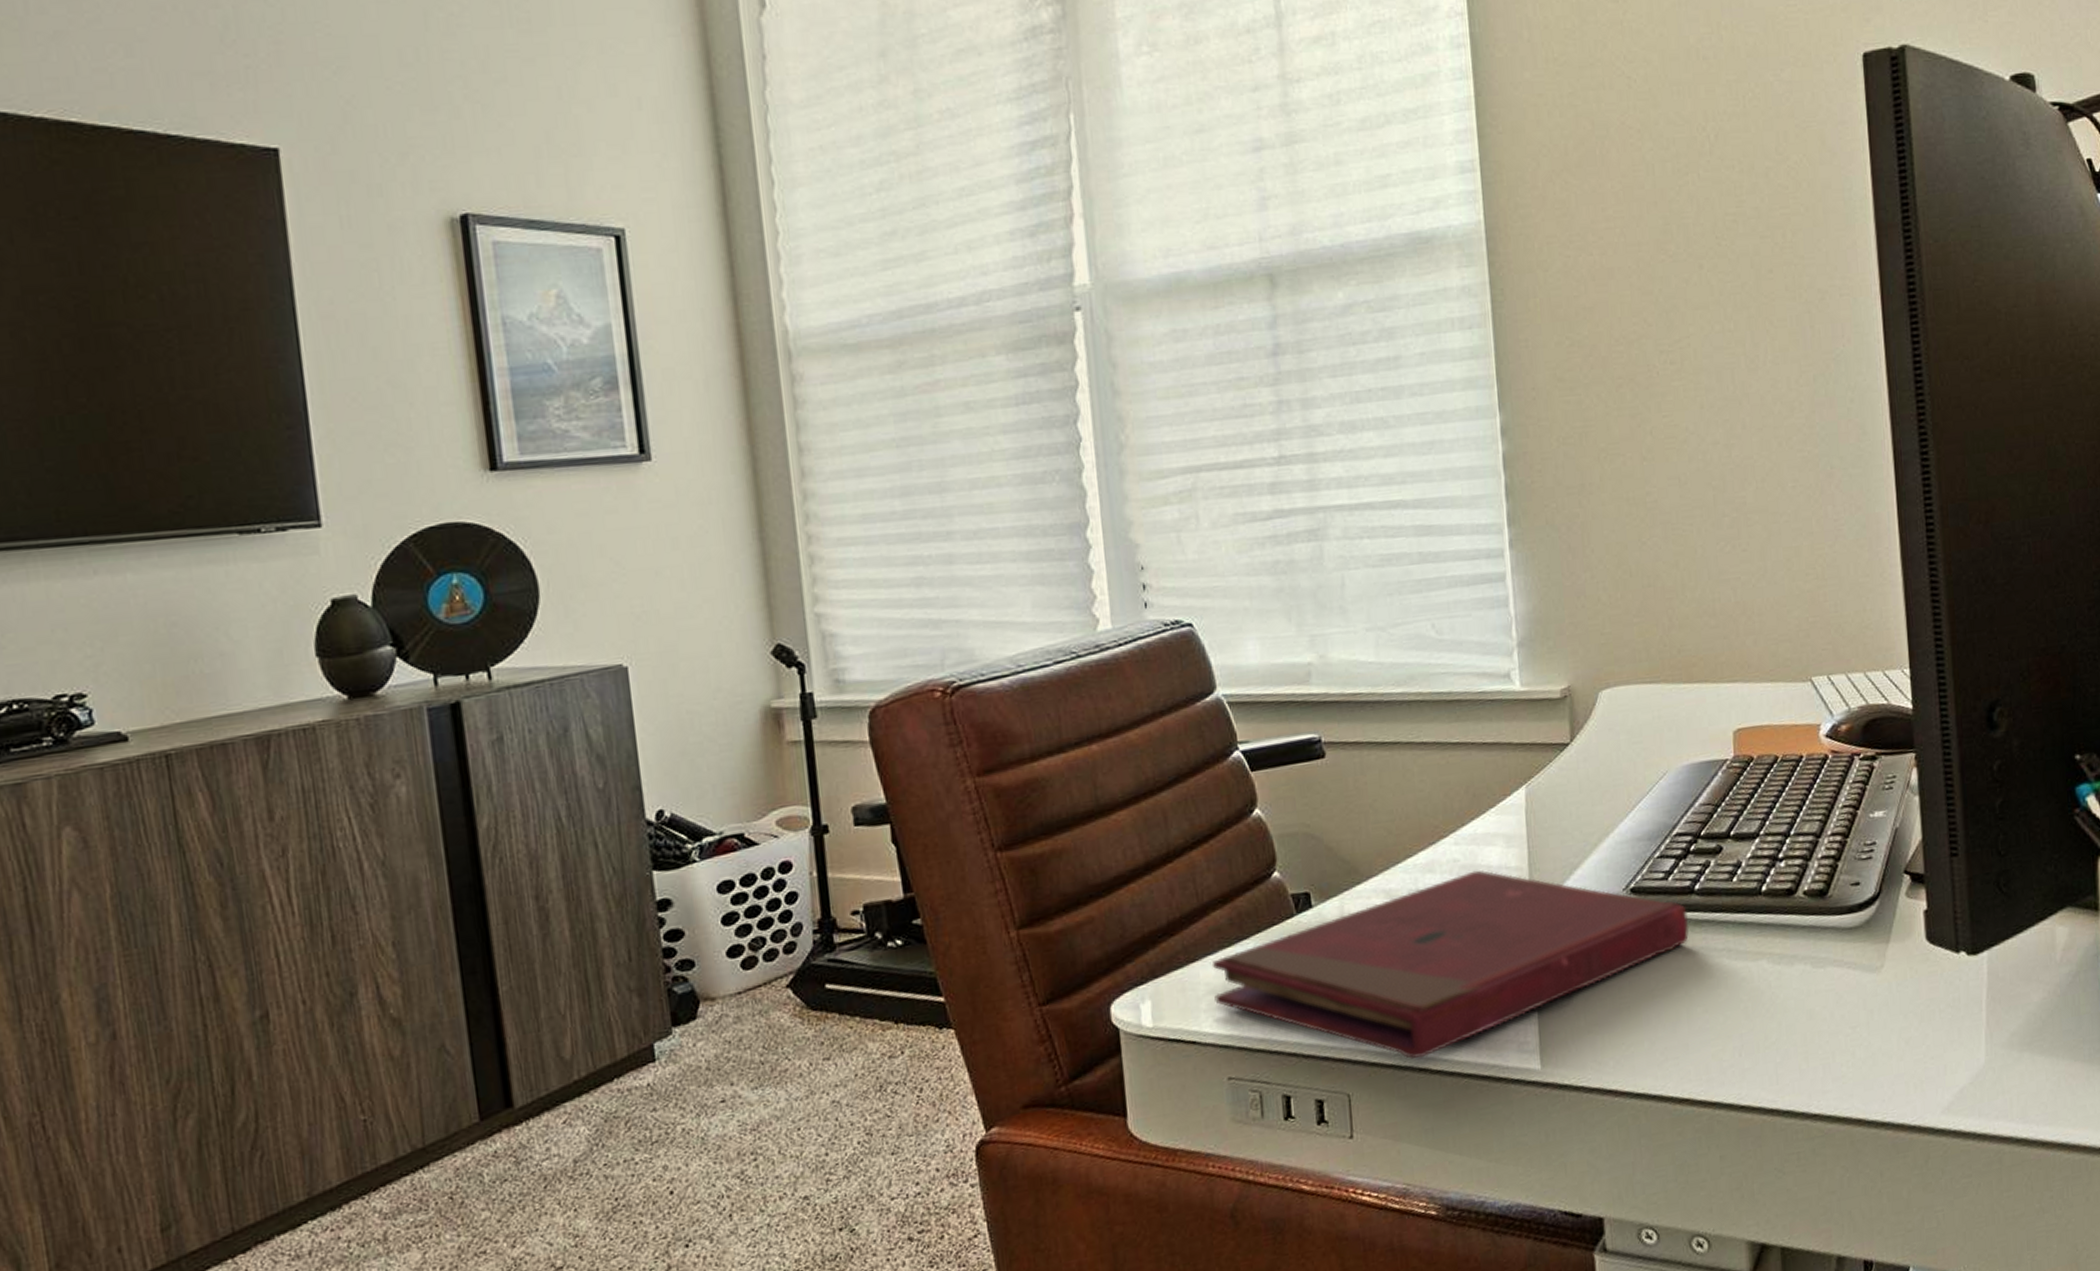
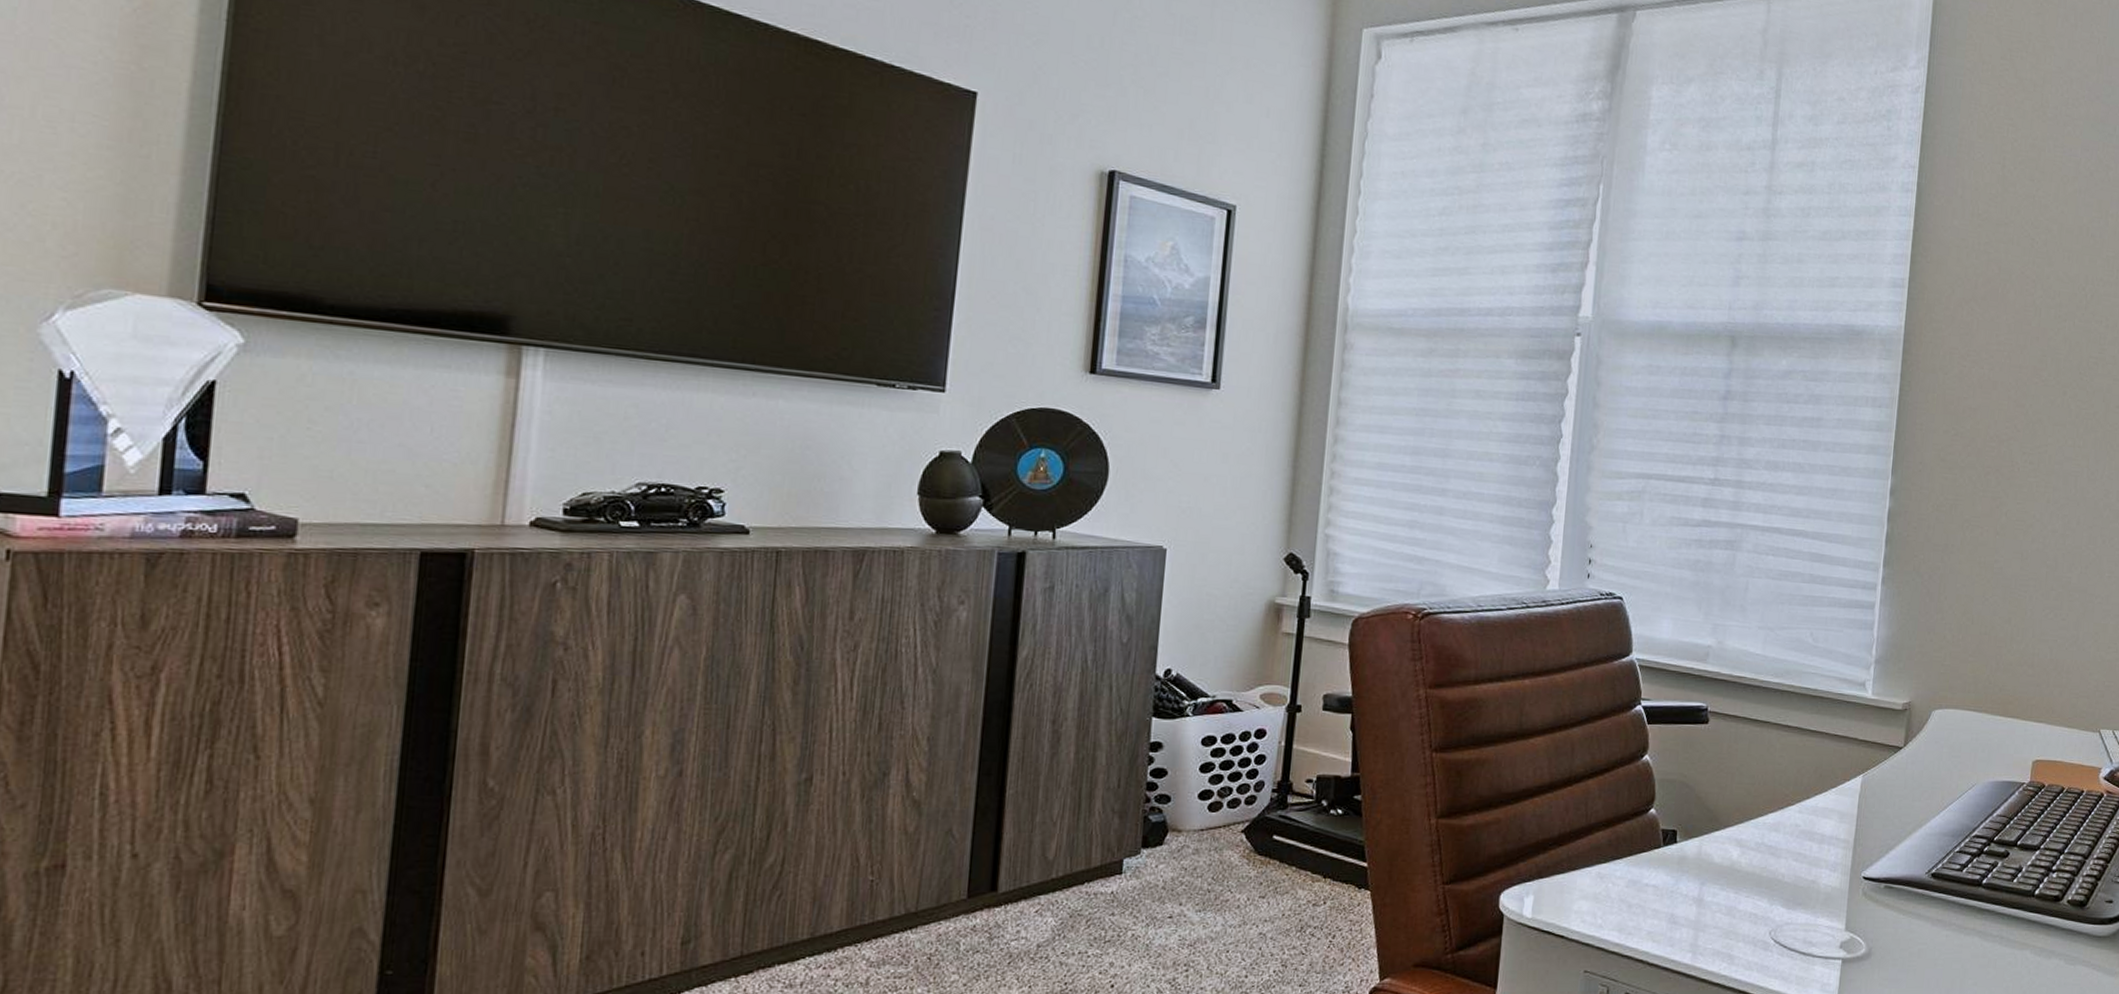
book: present [1211,870,1689,1060] -> none [1585,836,1974,982]

